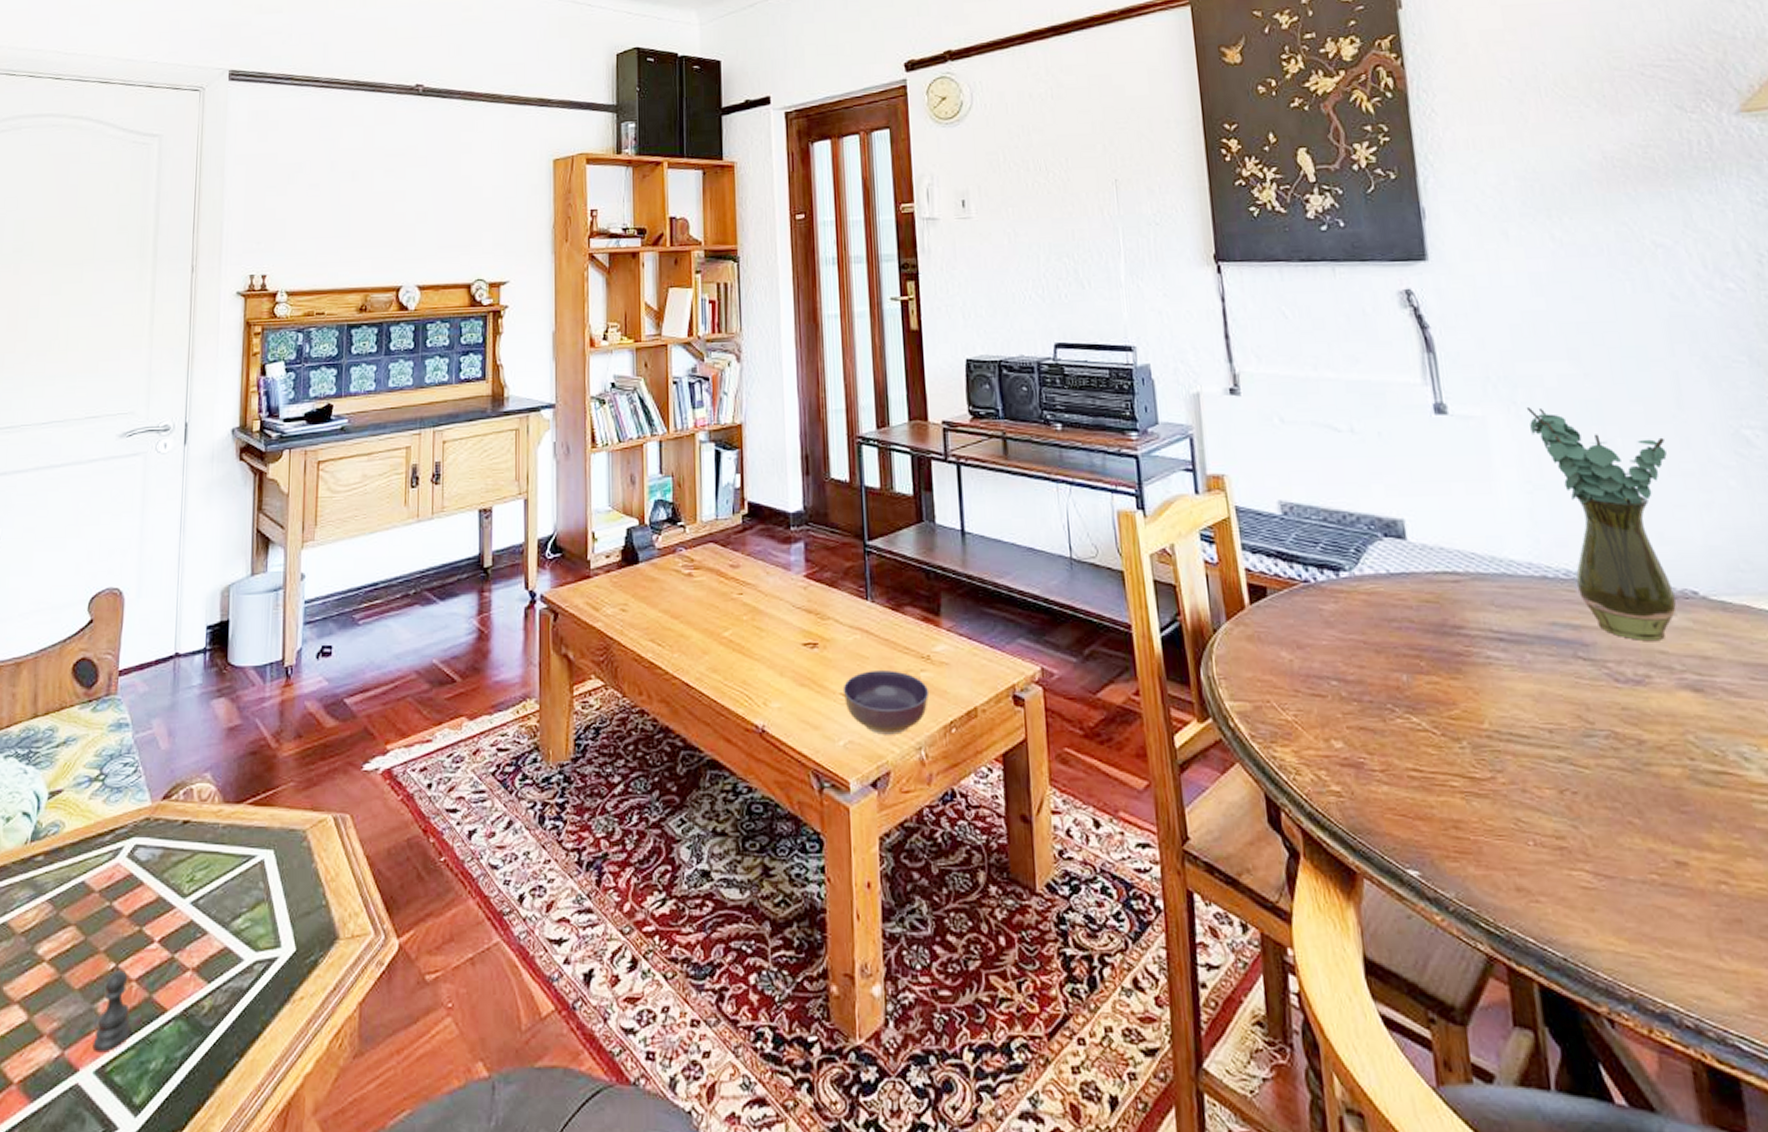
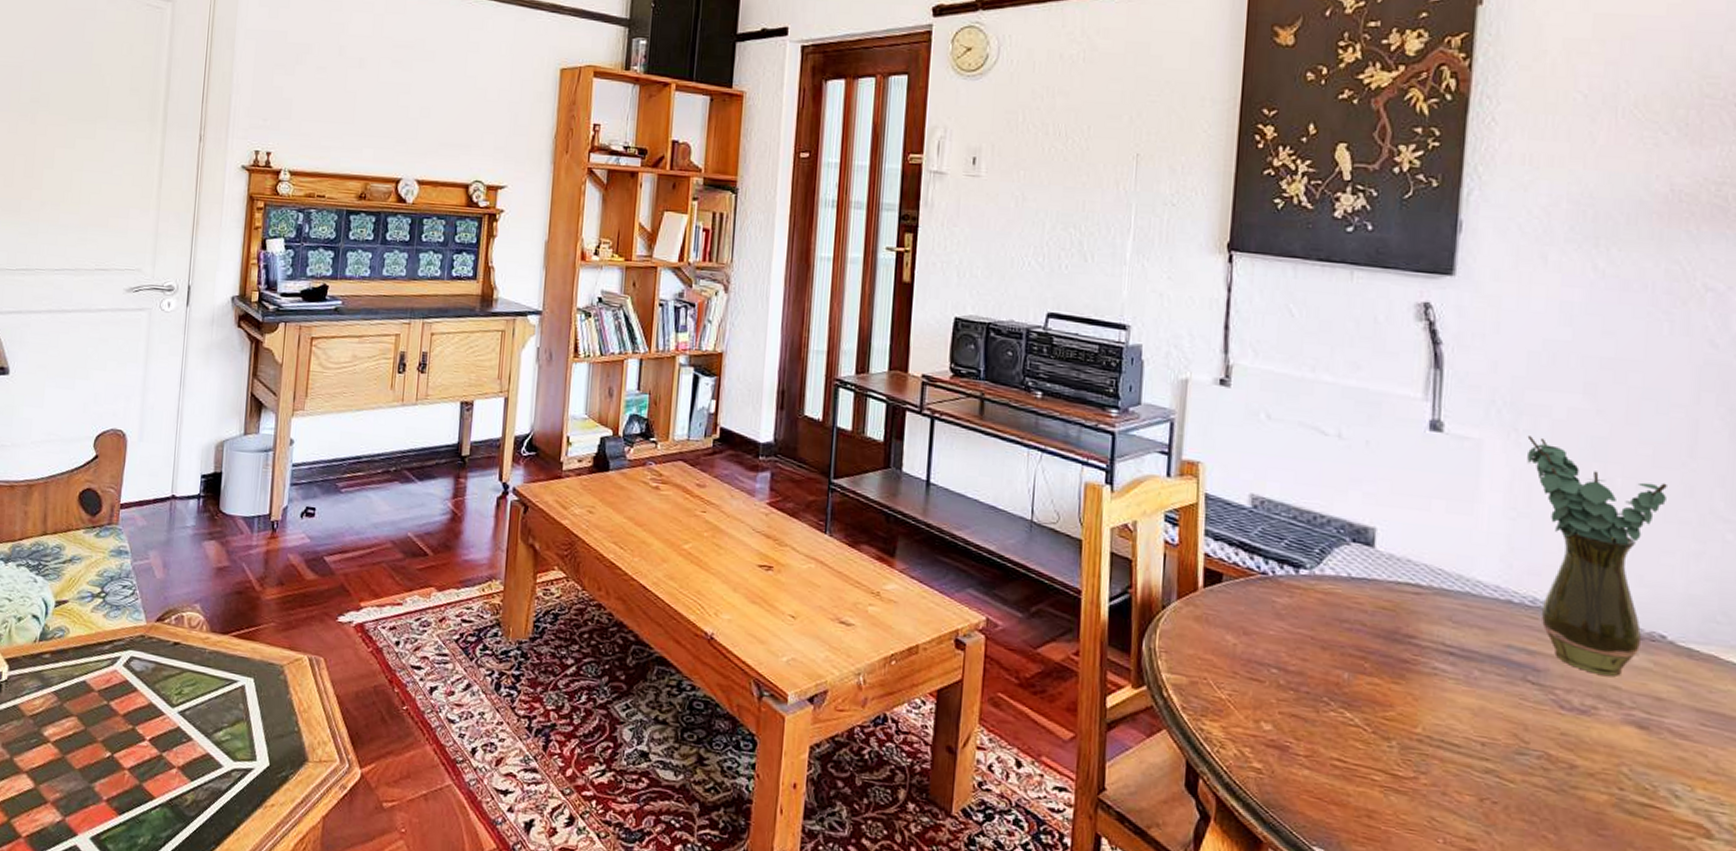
chess piece: present [92,970,132,1053] -> none [89,759,124,824]
bowl: present [842,670,930,735] -> none [791,598,875,659]

